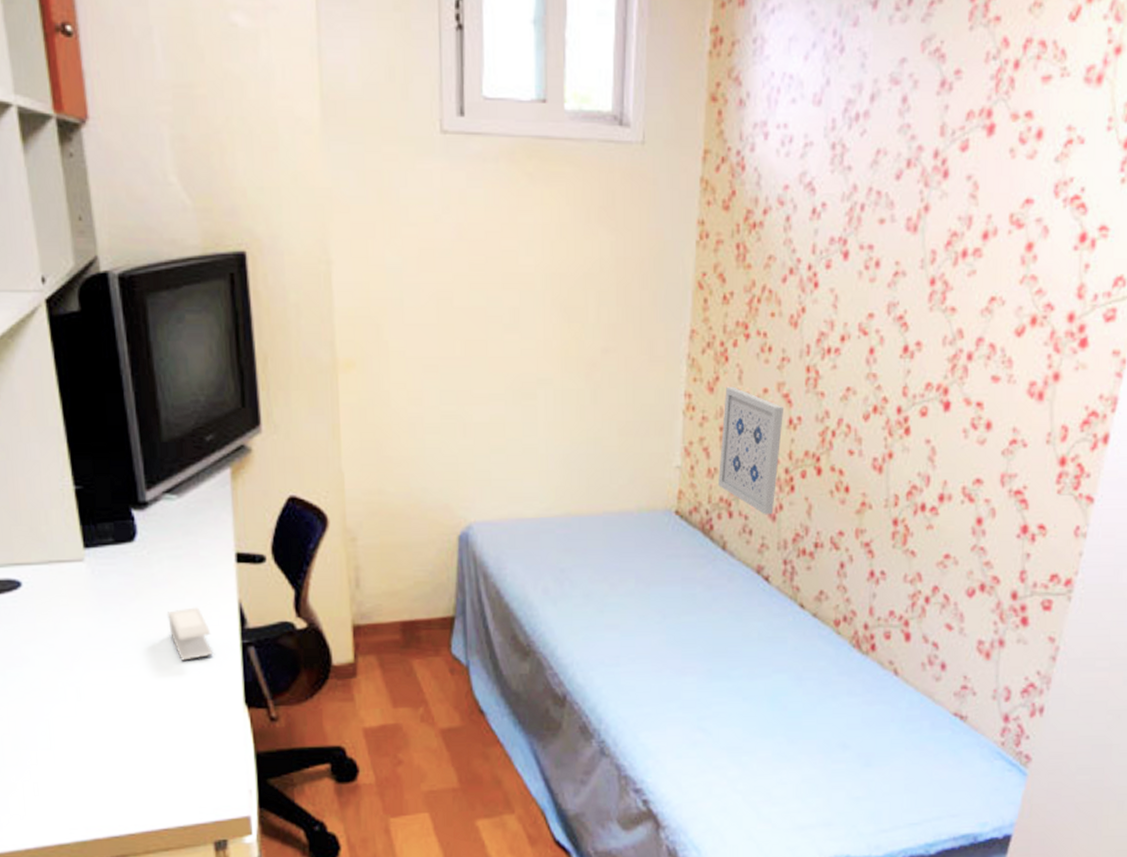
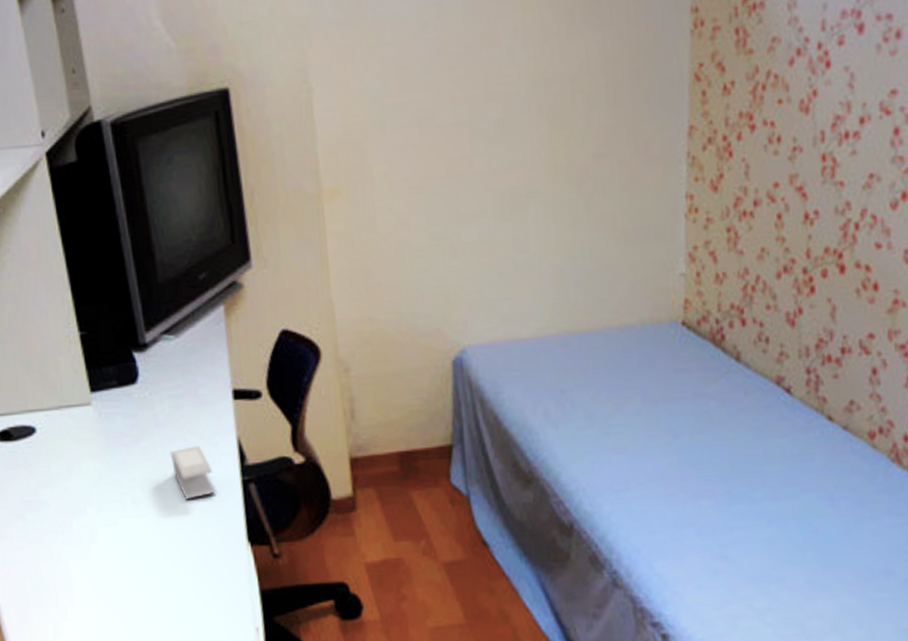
wall art: present [719,386,785,515] -> none [728,183,799,321]

